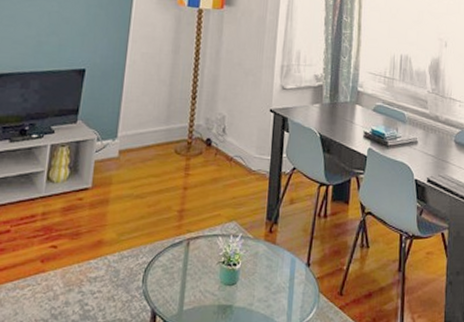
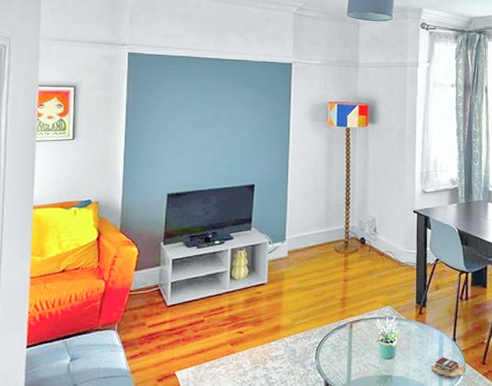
book: none [279,285,322,309] -> present [430,357,468,377]

